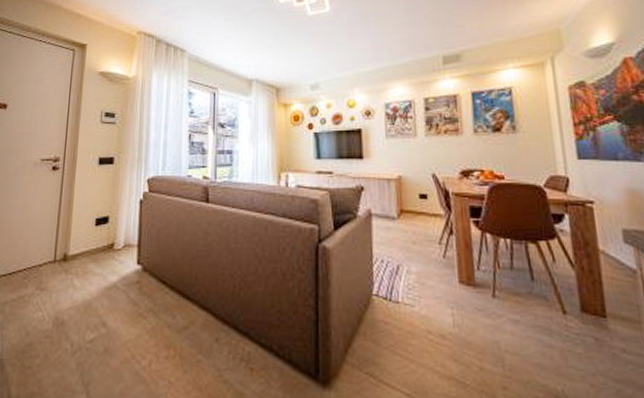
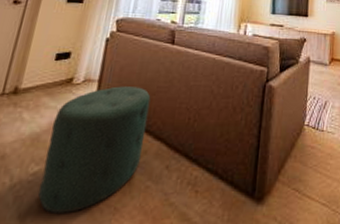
ottoman: none [97,251,191,384] -> present [38,86,151,215]

